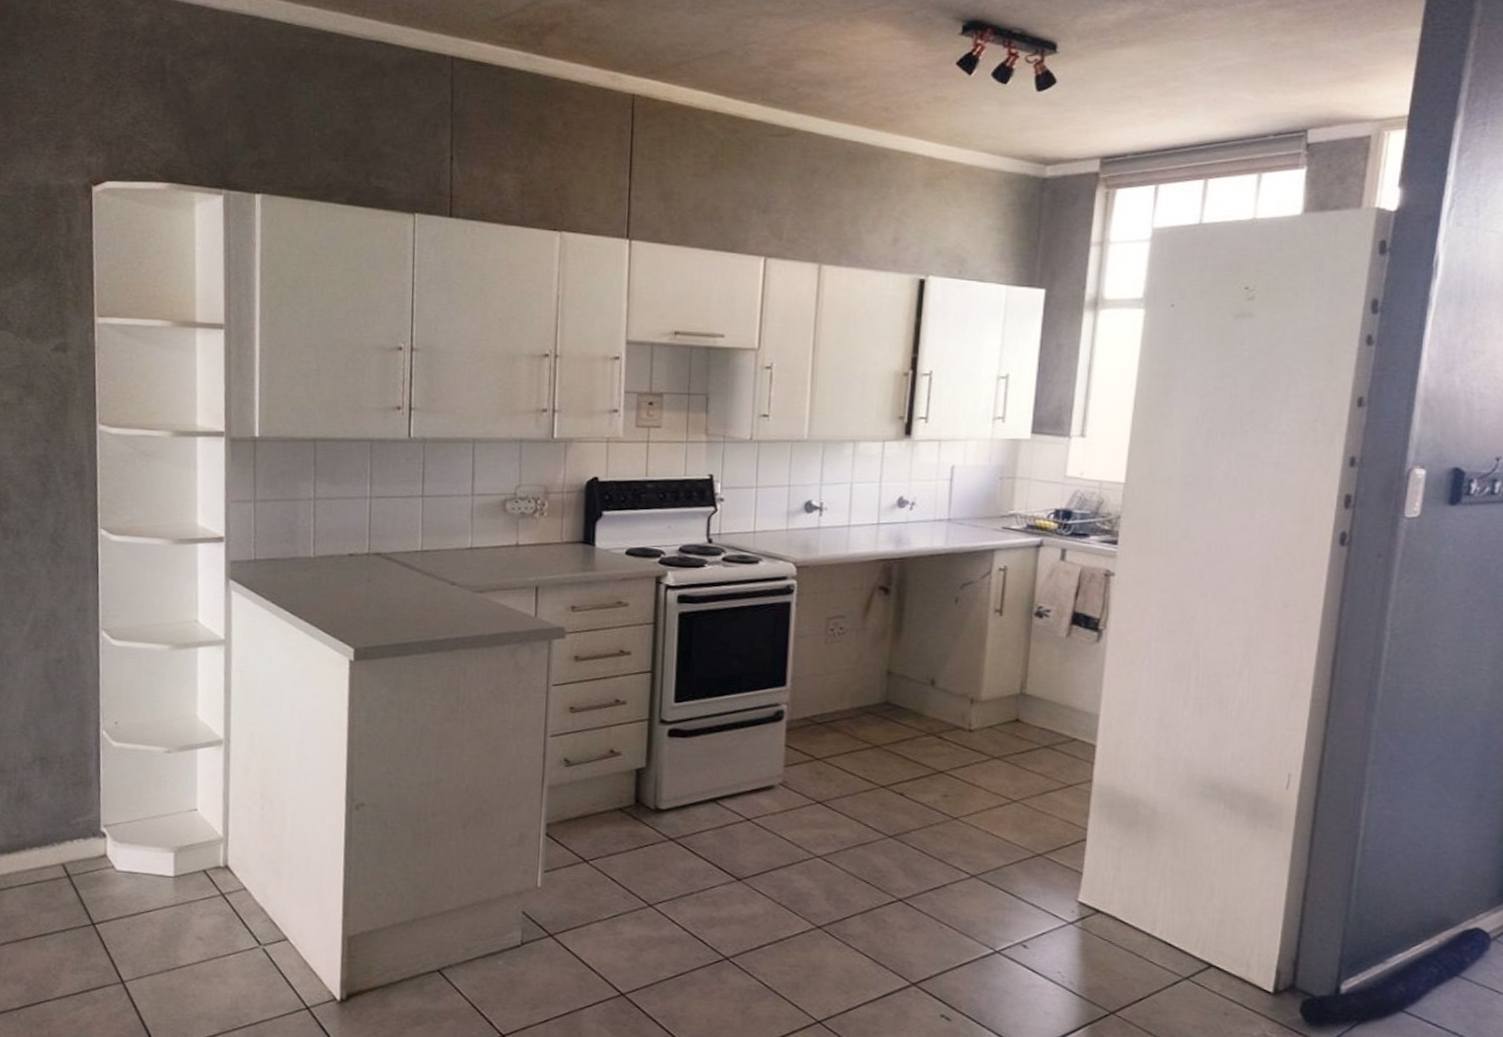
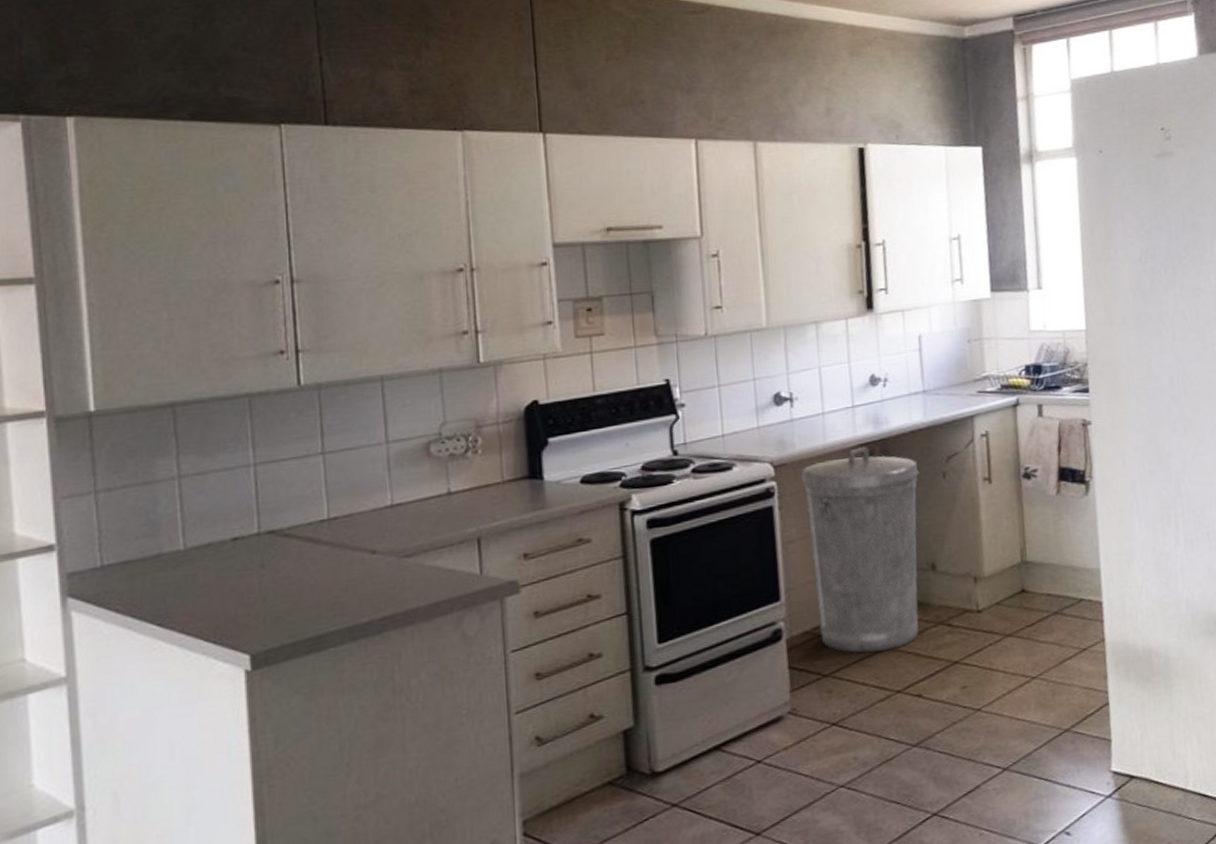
trash can: none [818,561,932,749] -> present [801,446,919,653]

